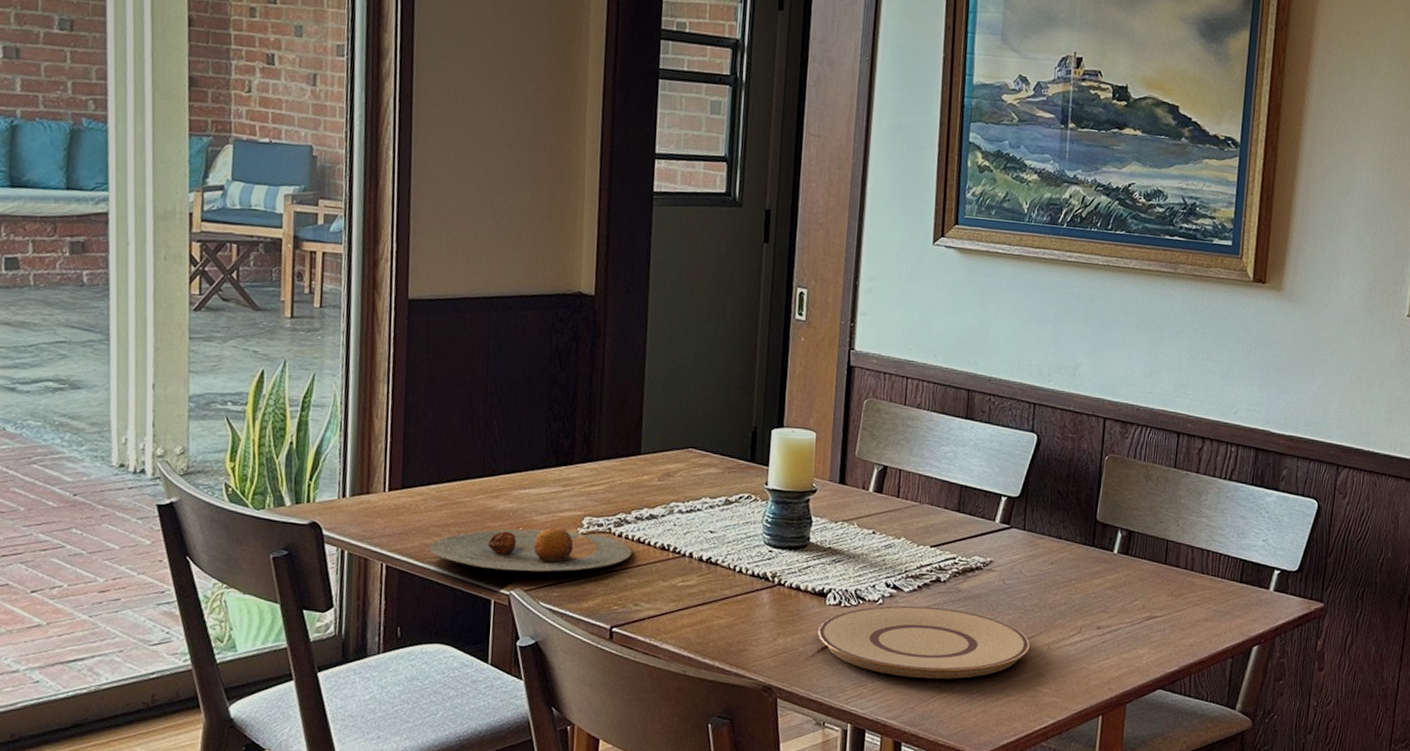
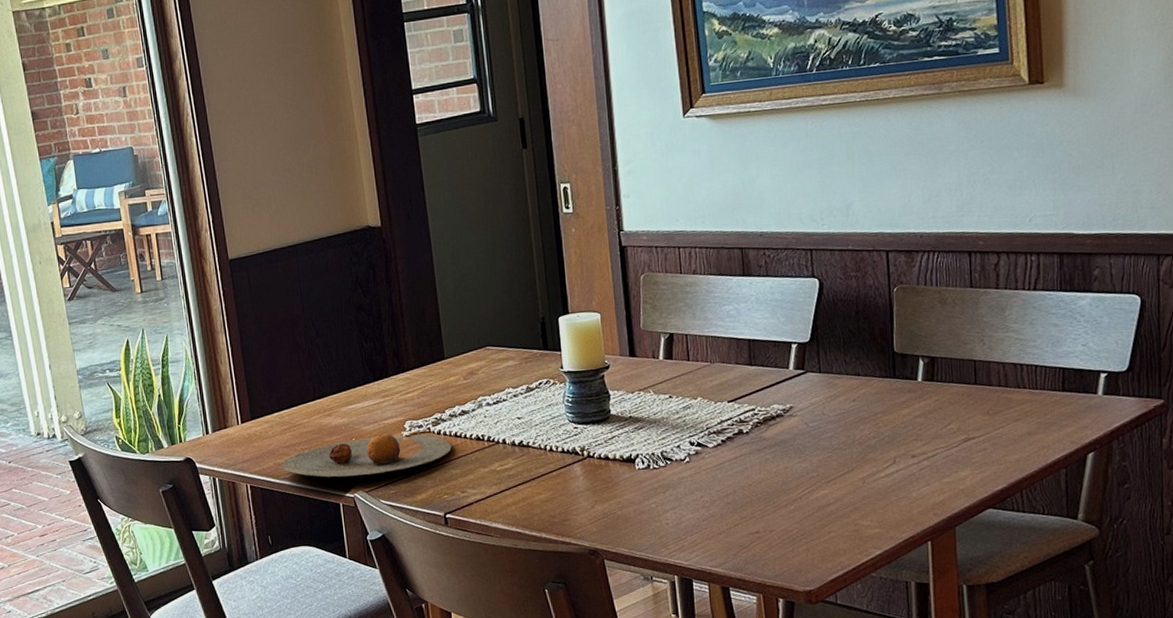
plate: present [817,605,1030,679] -> none [632,457,844,527]

